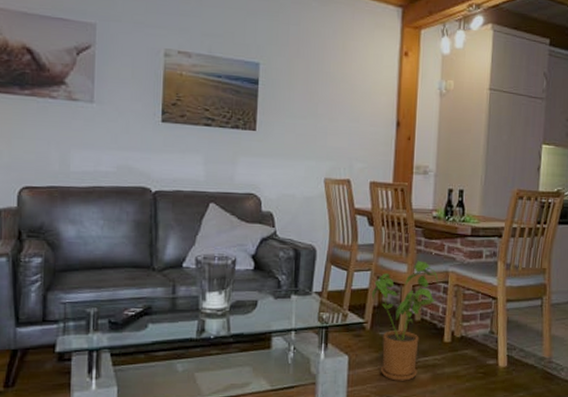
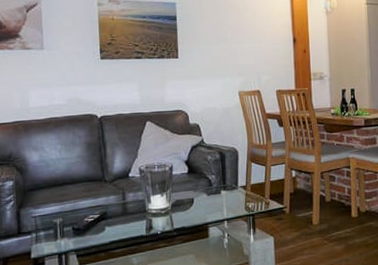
house plant: present [371,260,439,381] -> none [287,151,343,254]

